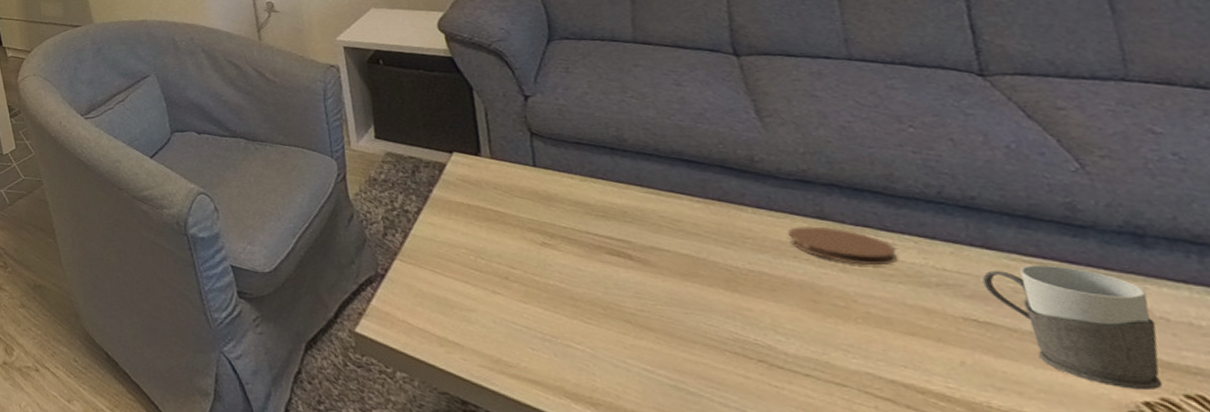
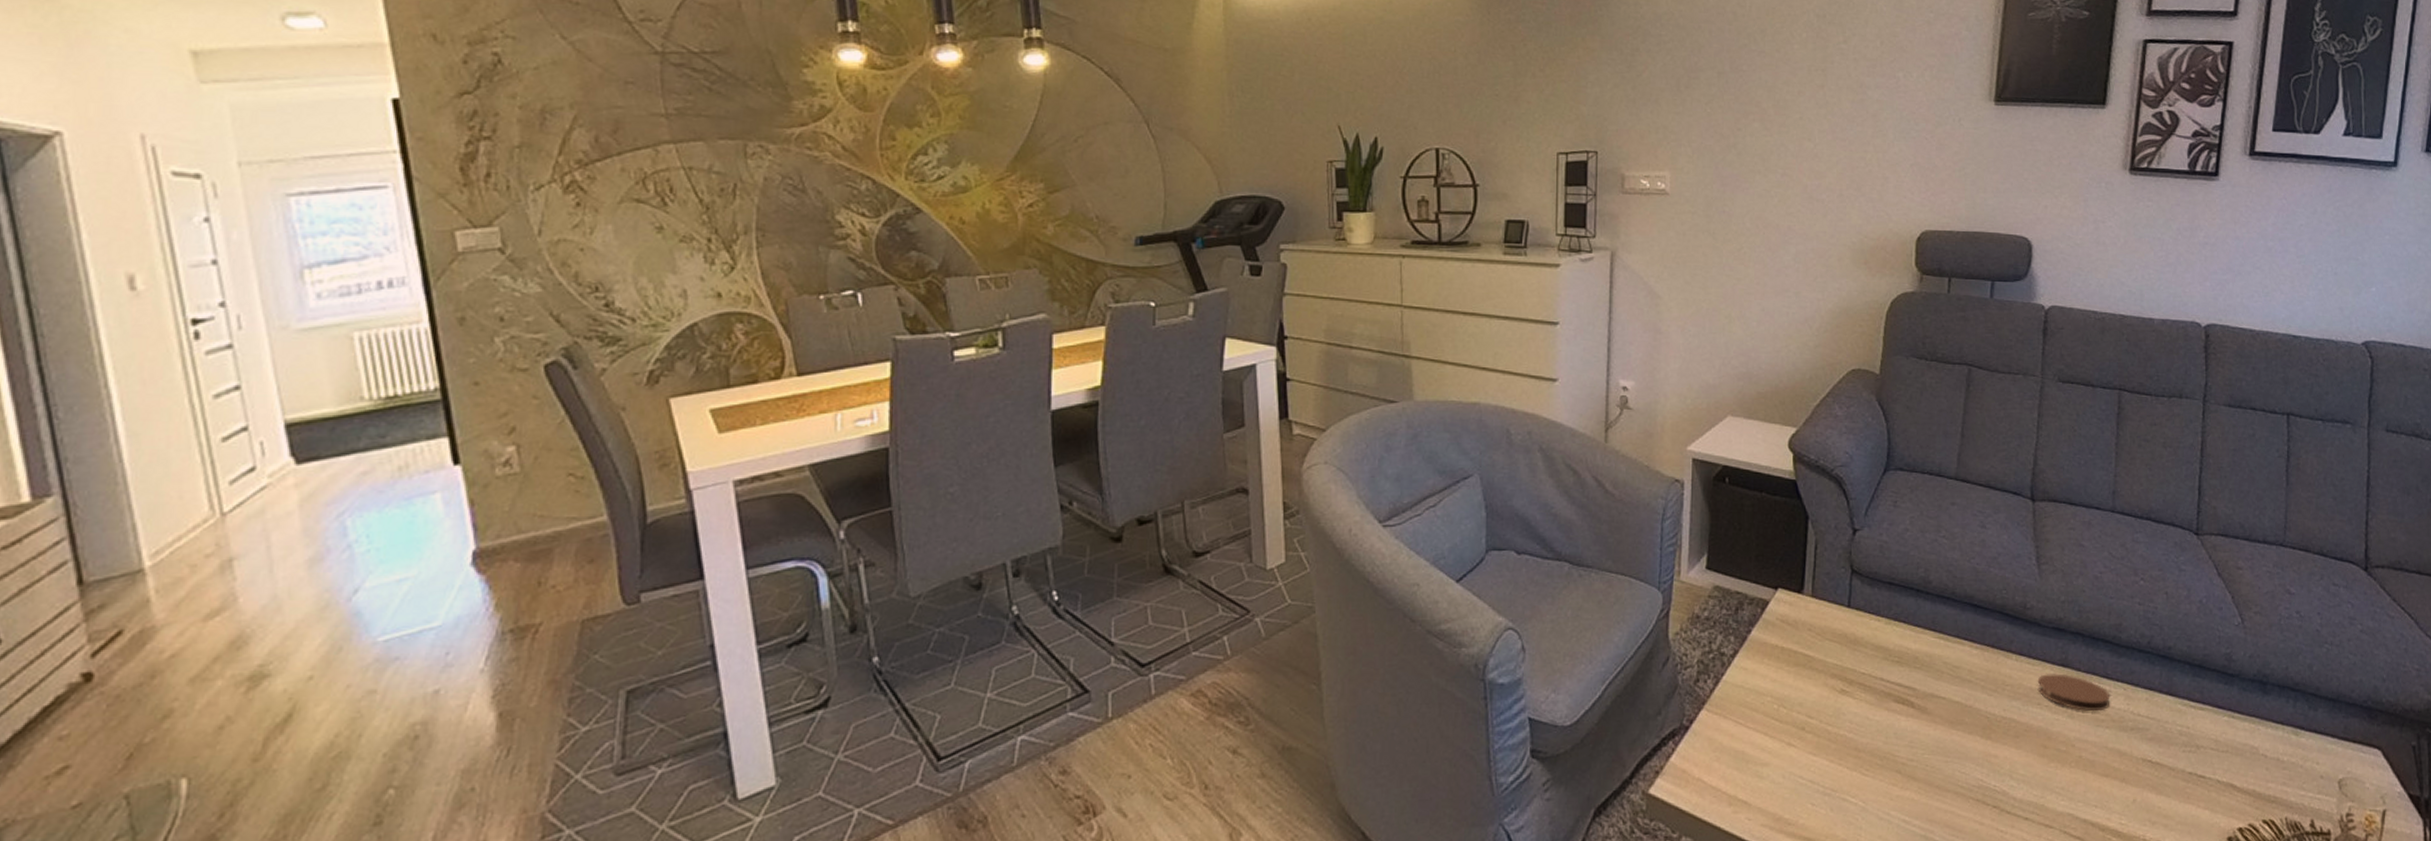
mug: present [982,264,1163,391] -> none [2161,709,2258,818]

